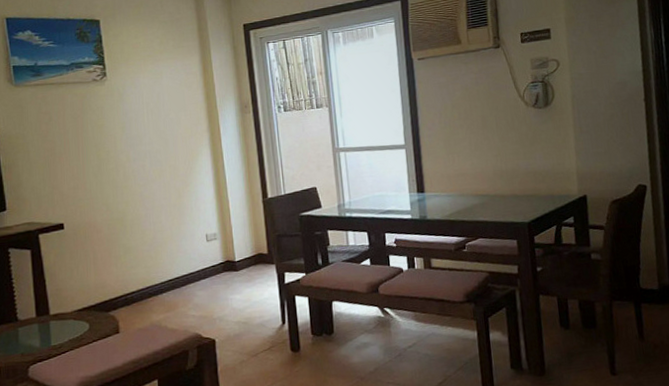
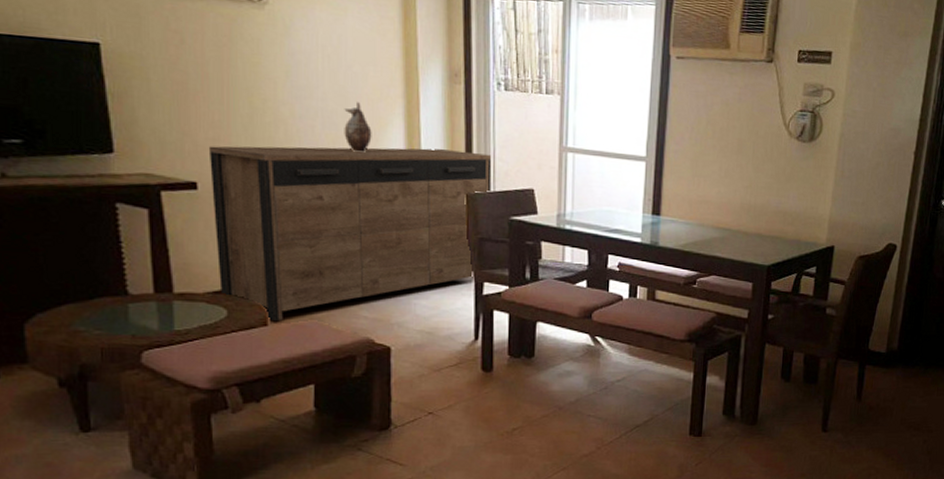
sideboard: none [70,165,282,329] -> present [208,146,492,322]
decorative vase: none [165,141,187,181] -> present [344,102,372,154]

